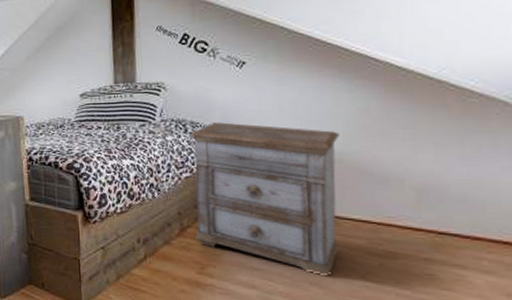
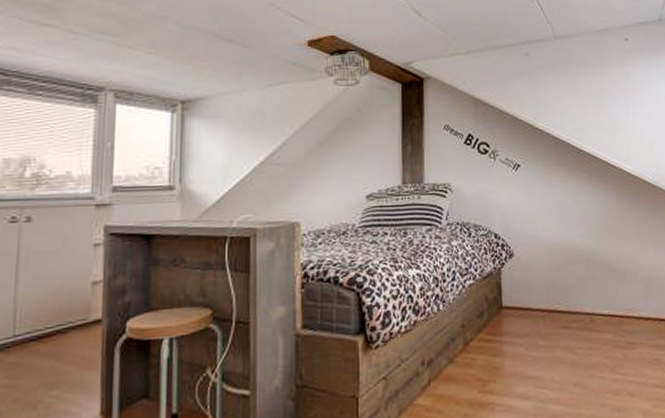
nightstand: present [190,122,340,277] -> none [473,225,595,375]

